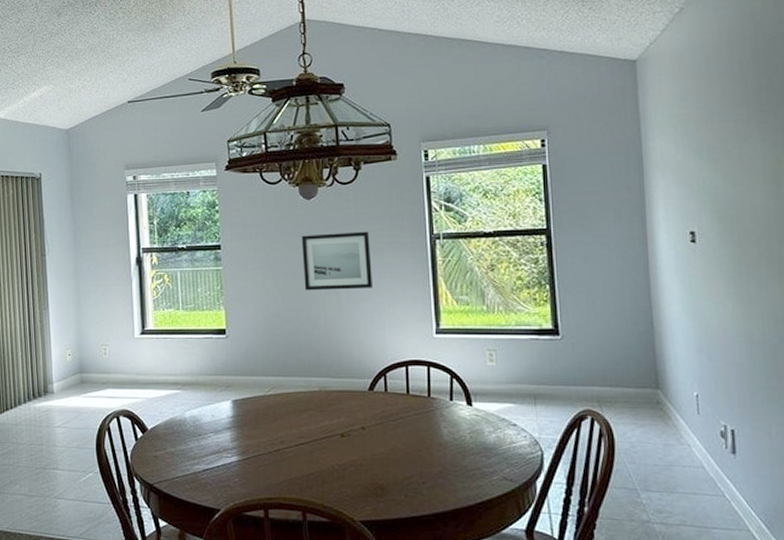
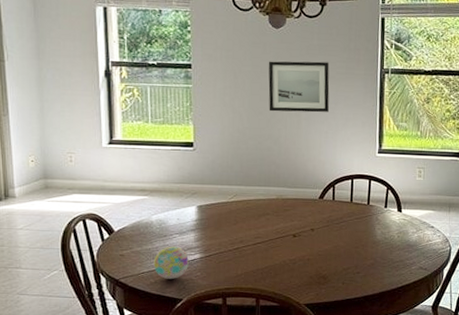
decorative ball: none [188,446,225,485] -> present [154,246,189,279]

